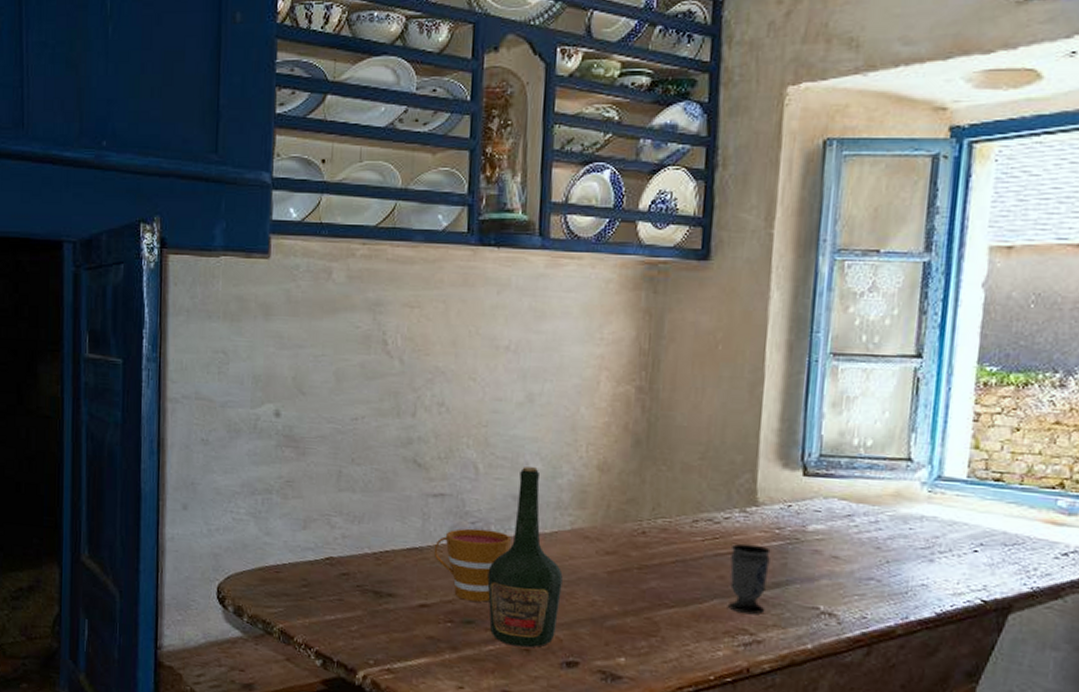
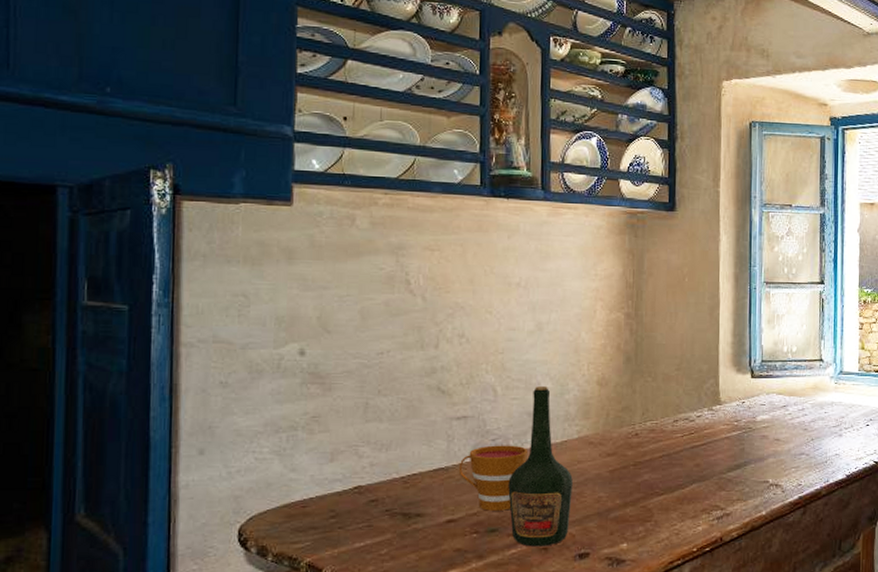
cup: present [728,543,771,615] -> none [704,436,732,493]

